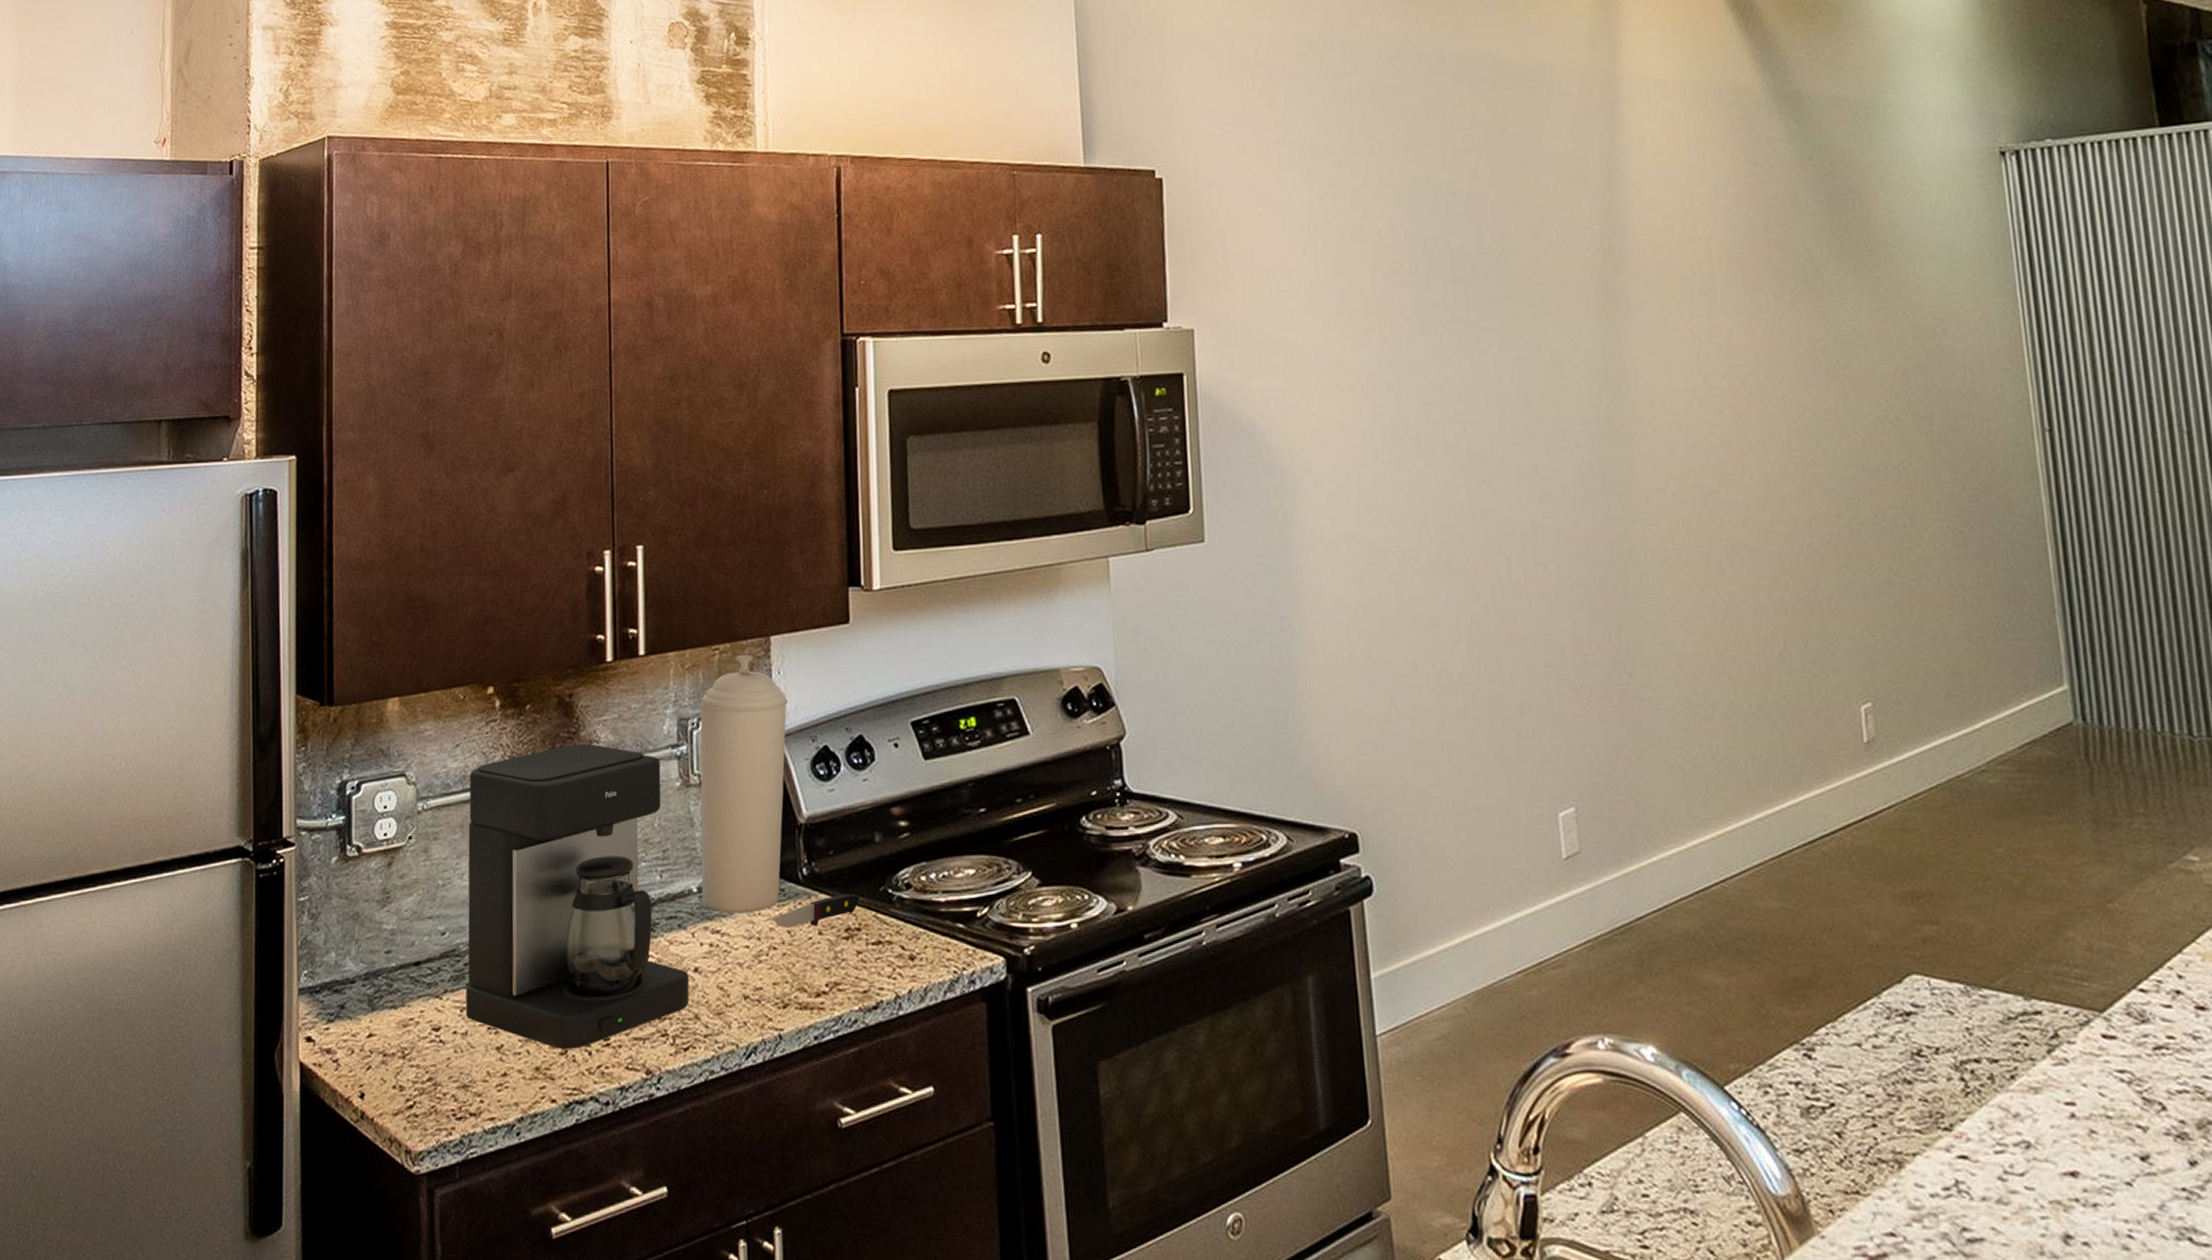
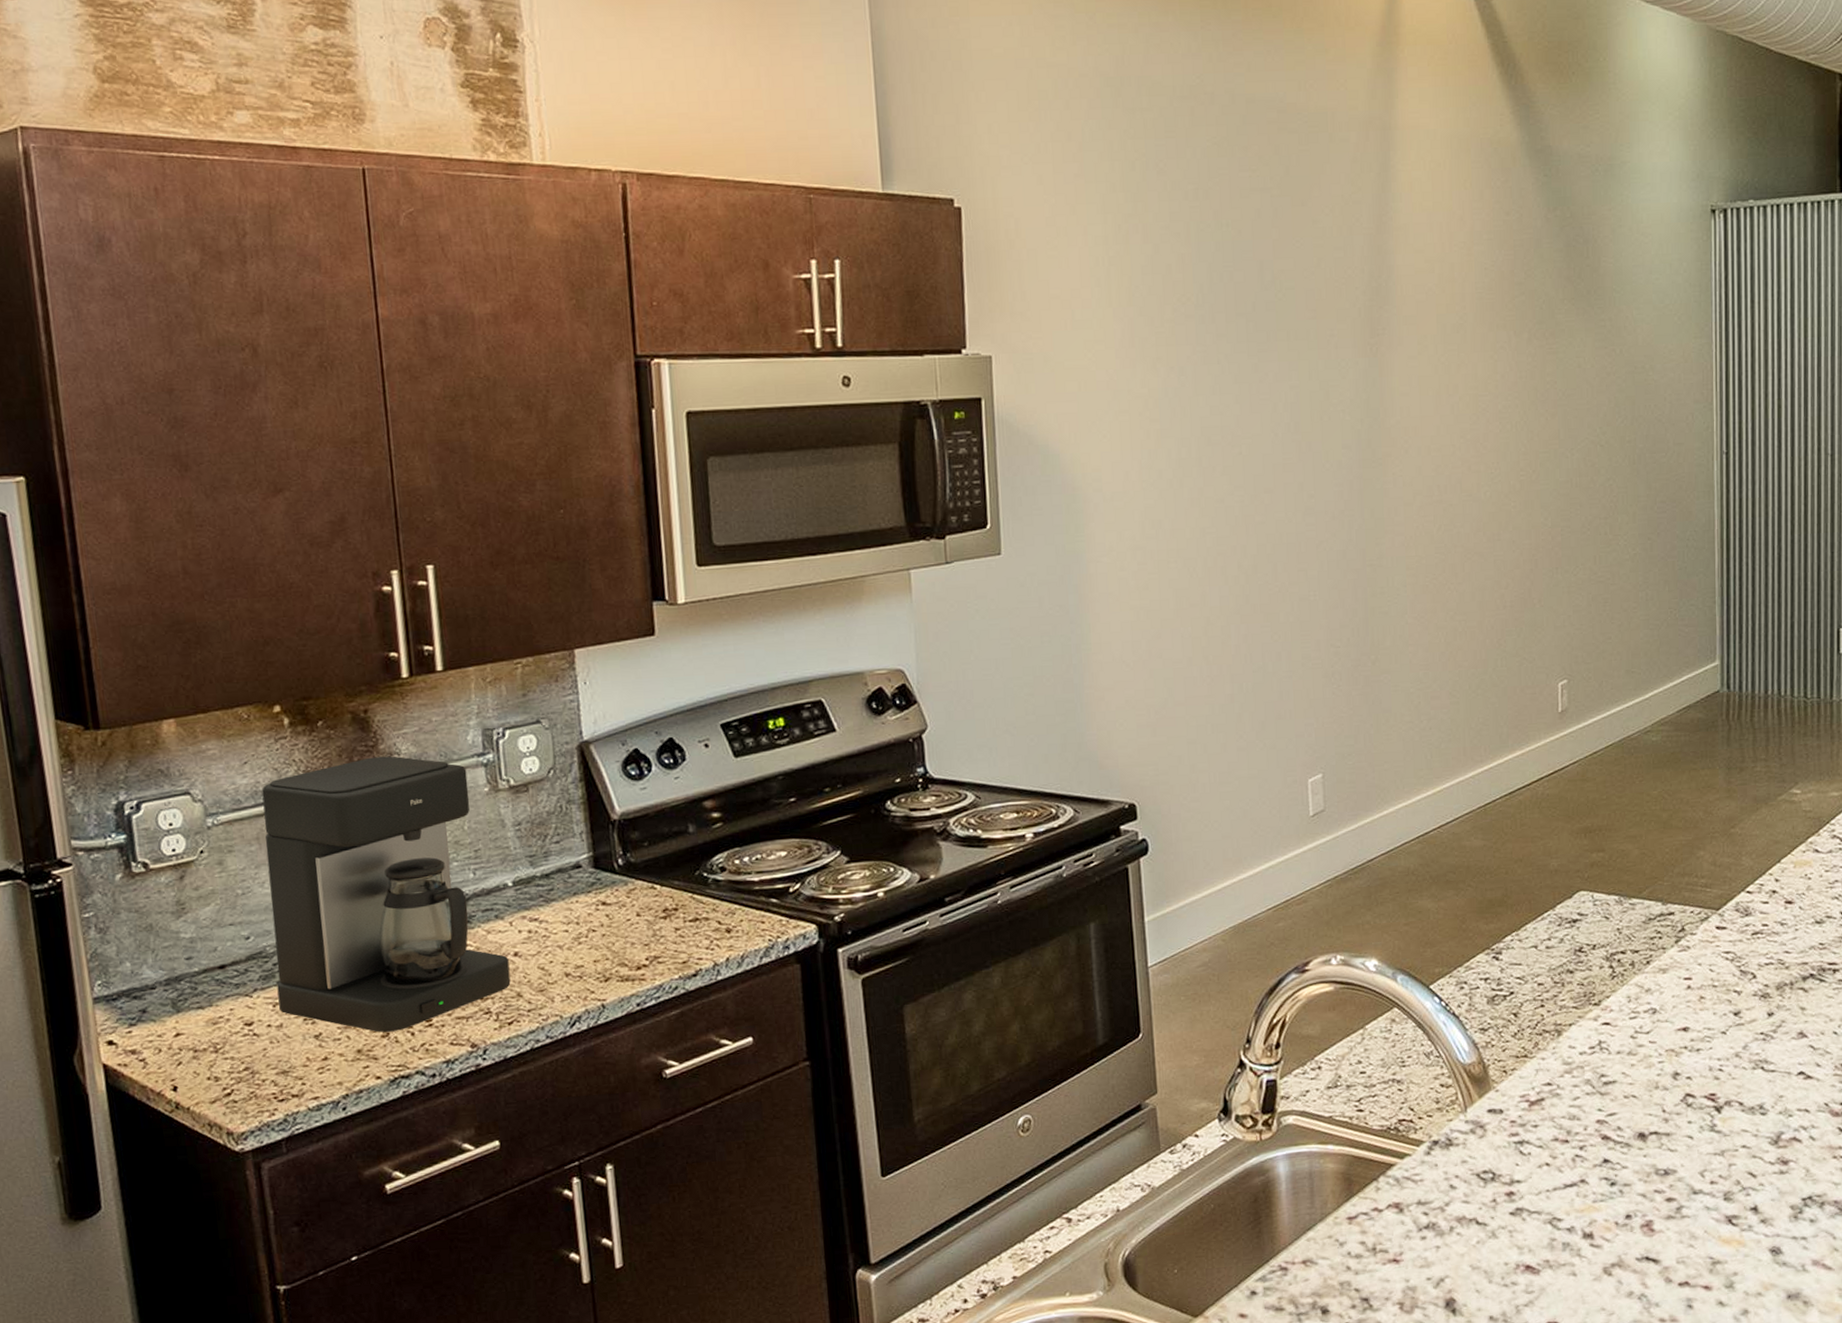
canister: present [700,655,789,914] -> none [504,668,596,903]
knife: present [772,894,860,928] -> none [590,879,676,913]

